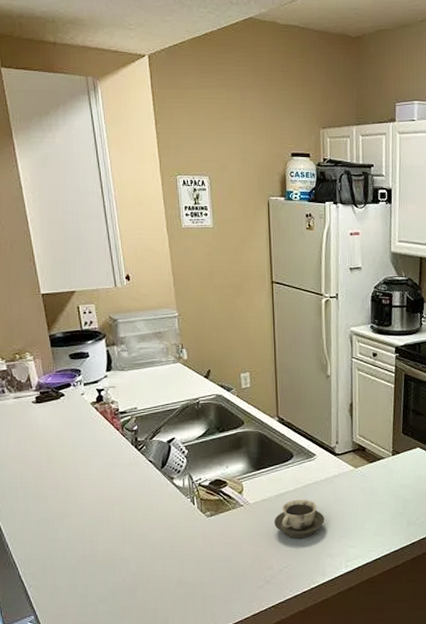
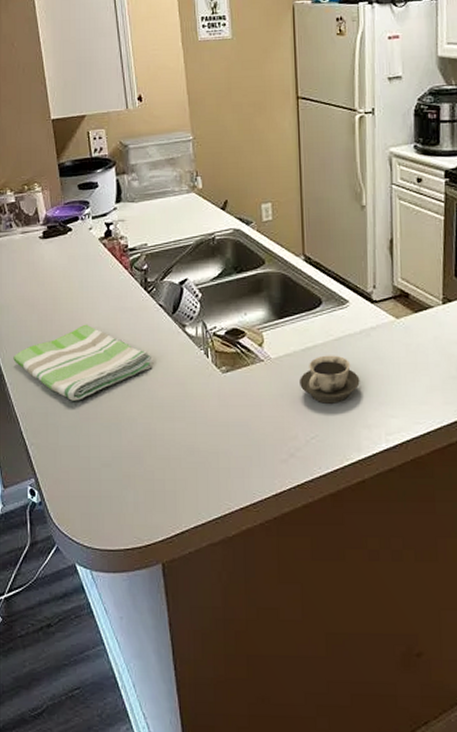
dish towel: none [10,479,144,547] -> present [13,324,153,401]

